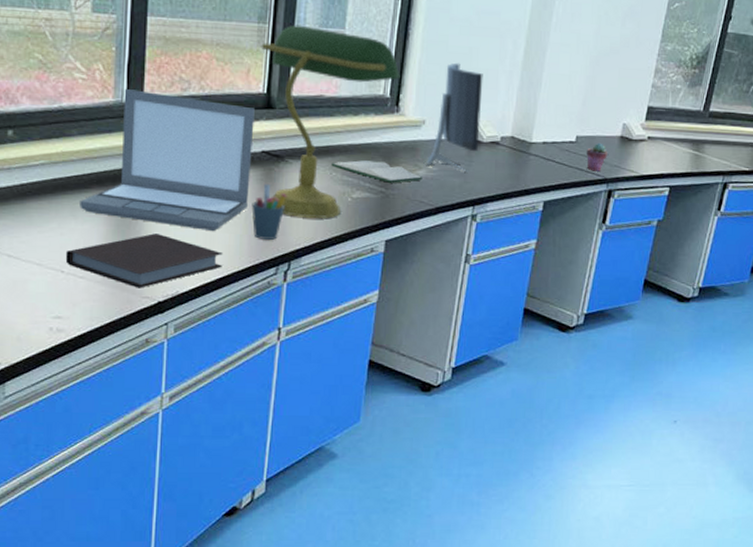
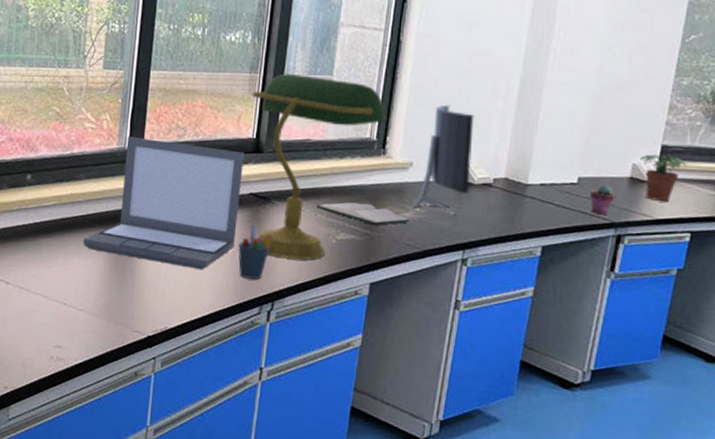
notebook: present [65,233,223,288] -> none [68,270,209,323]
potted plant: none [629,114,668,159] -> present [639,154,687,202]

